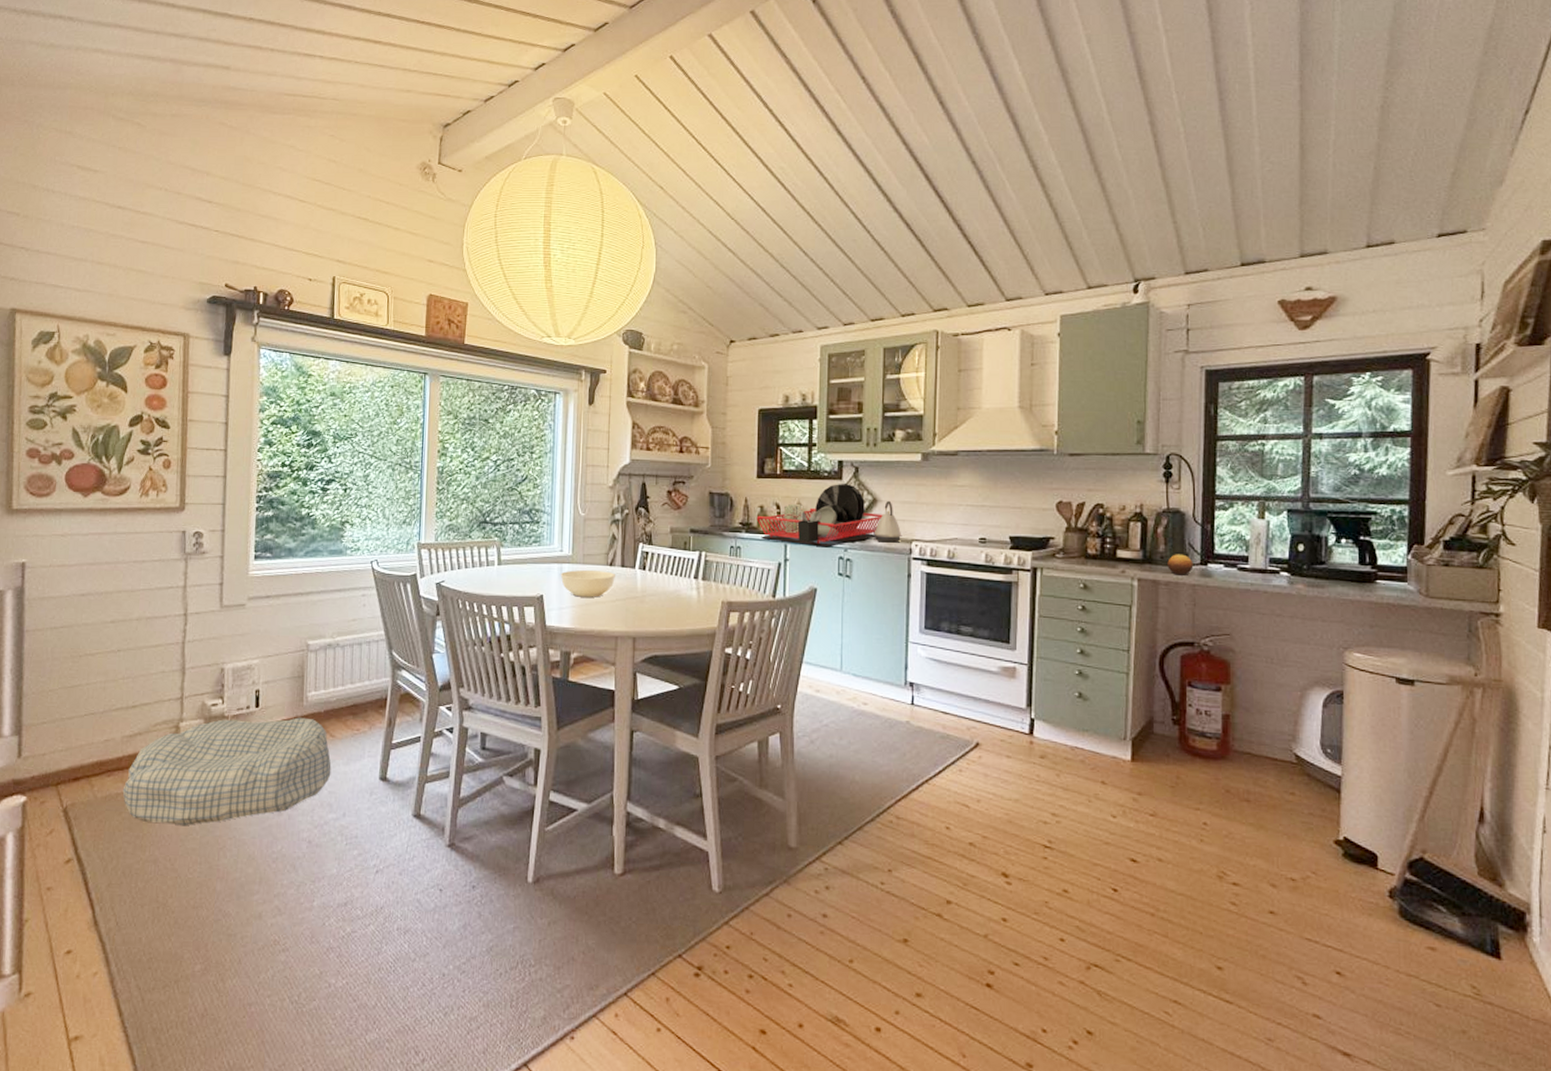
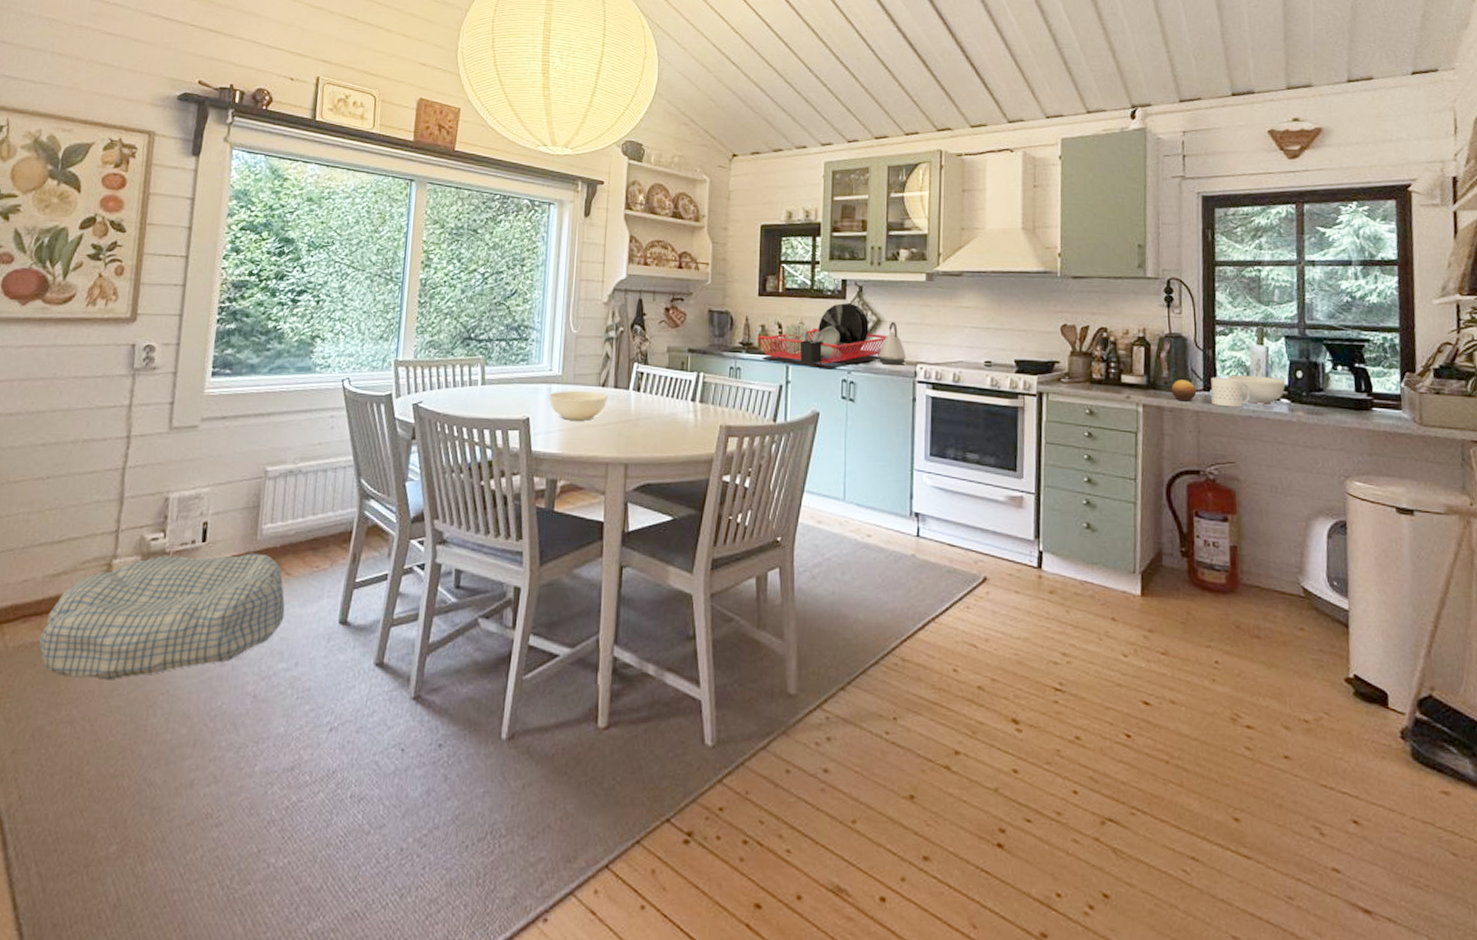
mug: none [1207,551,1249,581] -> present [1210,377,1250,407]
bowl: none [1228,549,1286,578] -> present [1229,375,1286,404]

